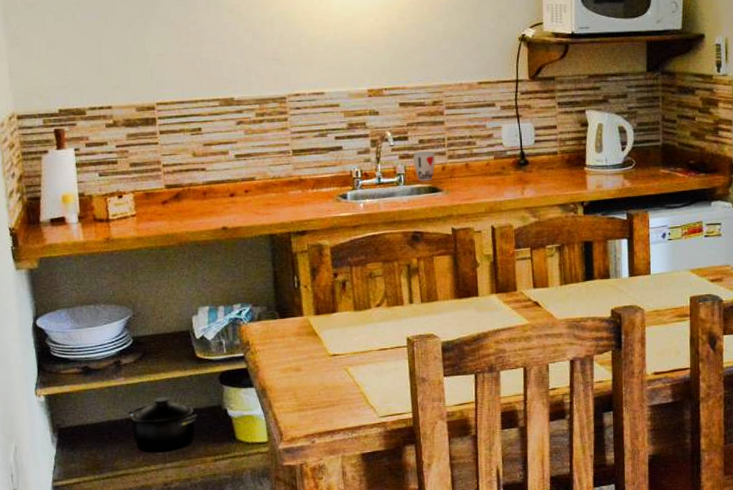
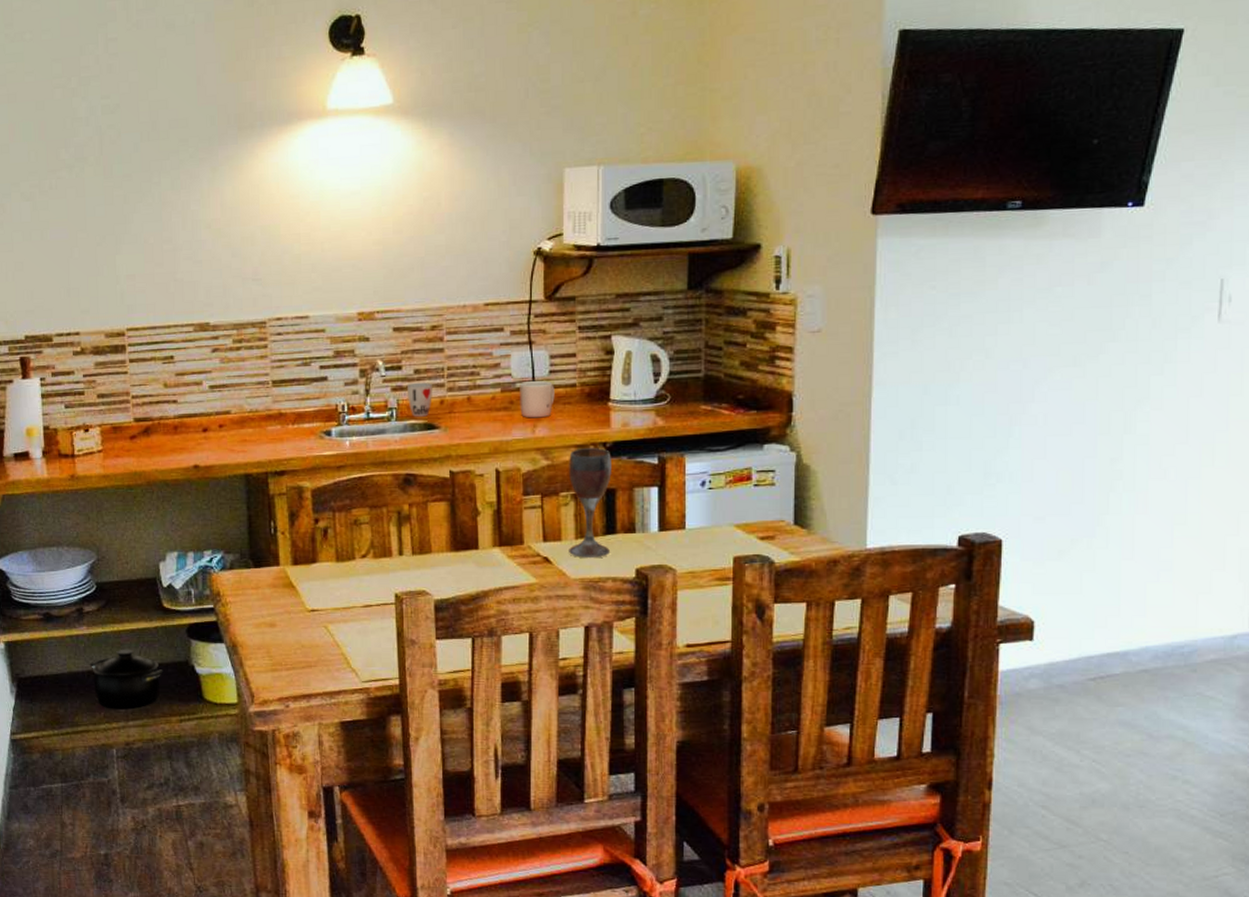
mug: none [510,149,540,182] -> present [519,381,555,418]
cup: none [552,206,589,302] -> present [568,448,612,559]

